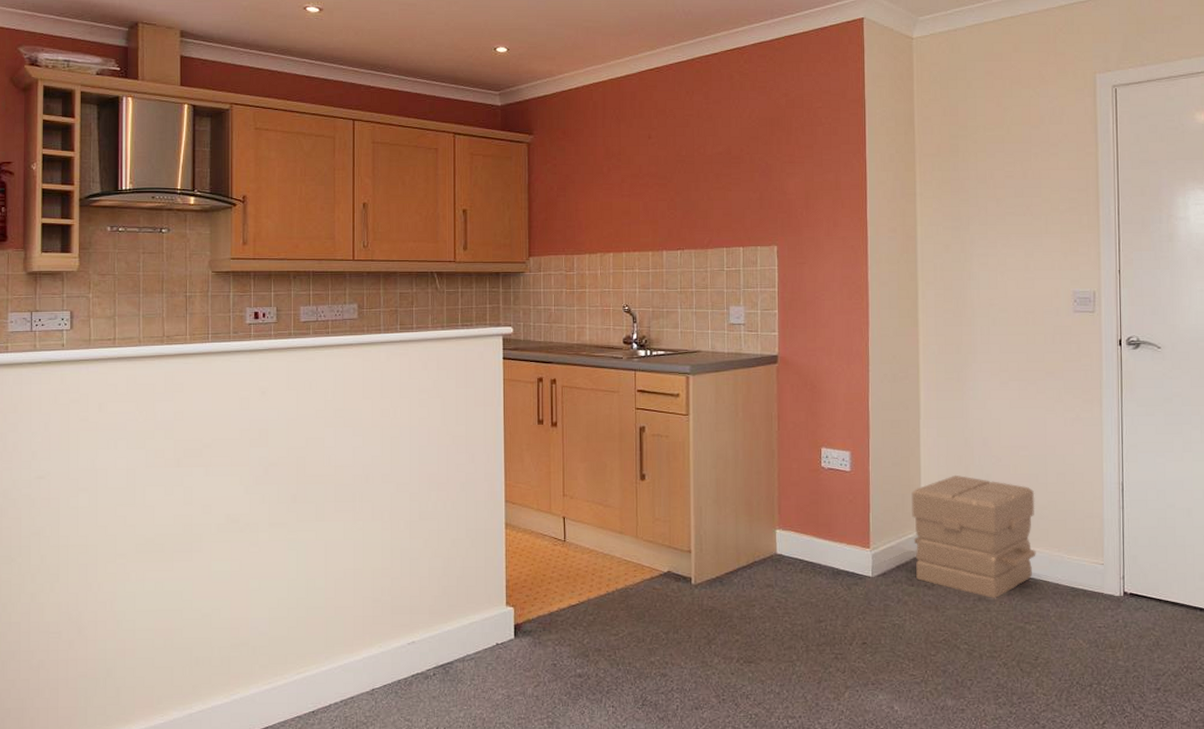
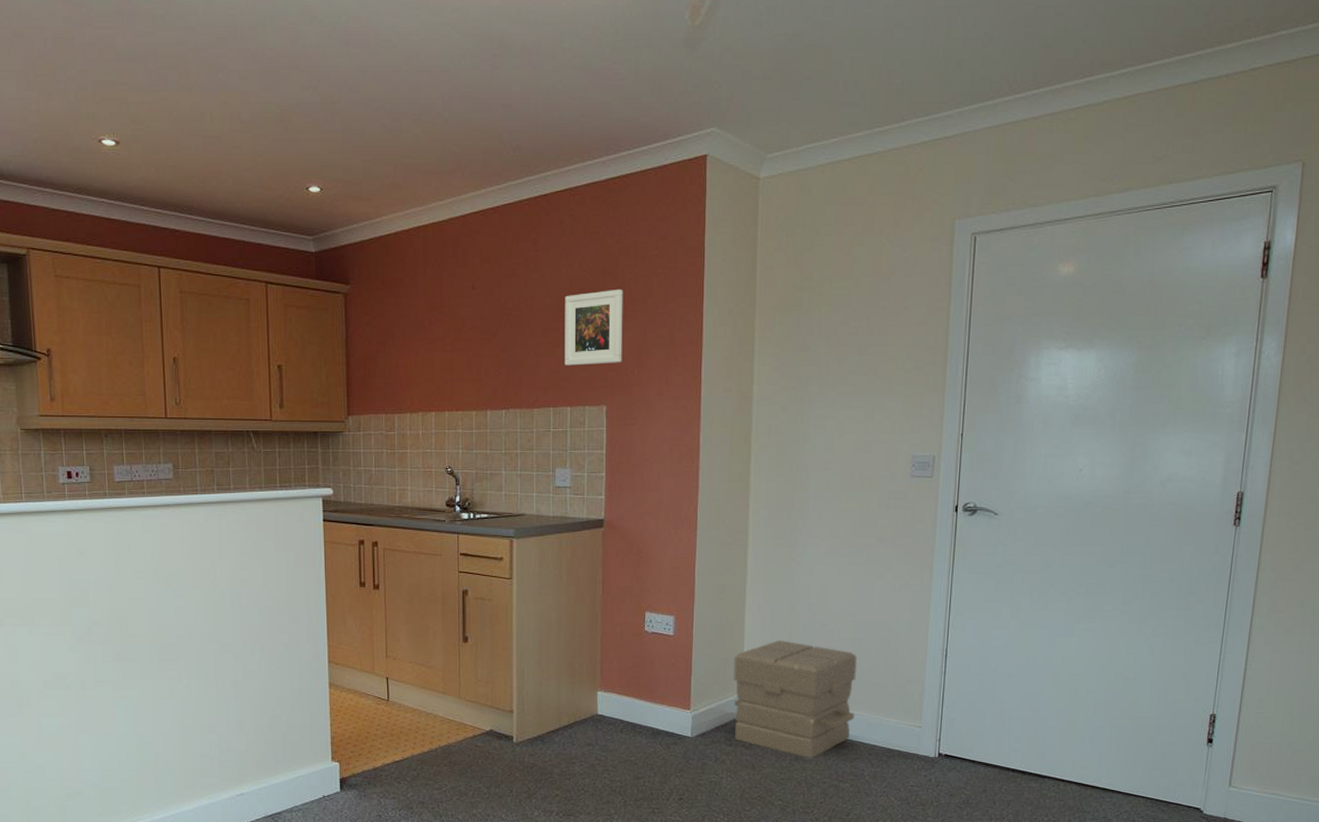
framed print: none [736,137,791,209] -> present [564,289,623,366]

